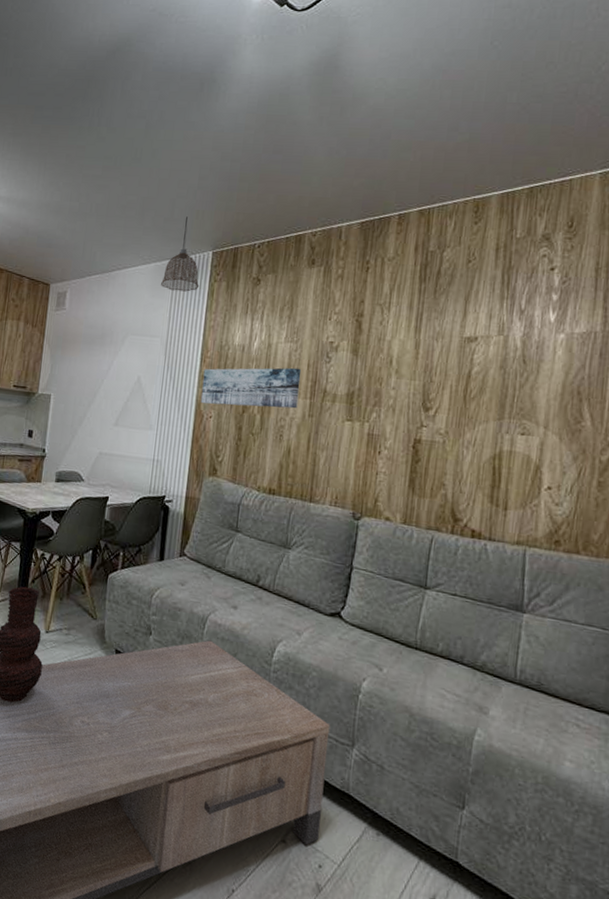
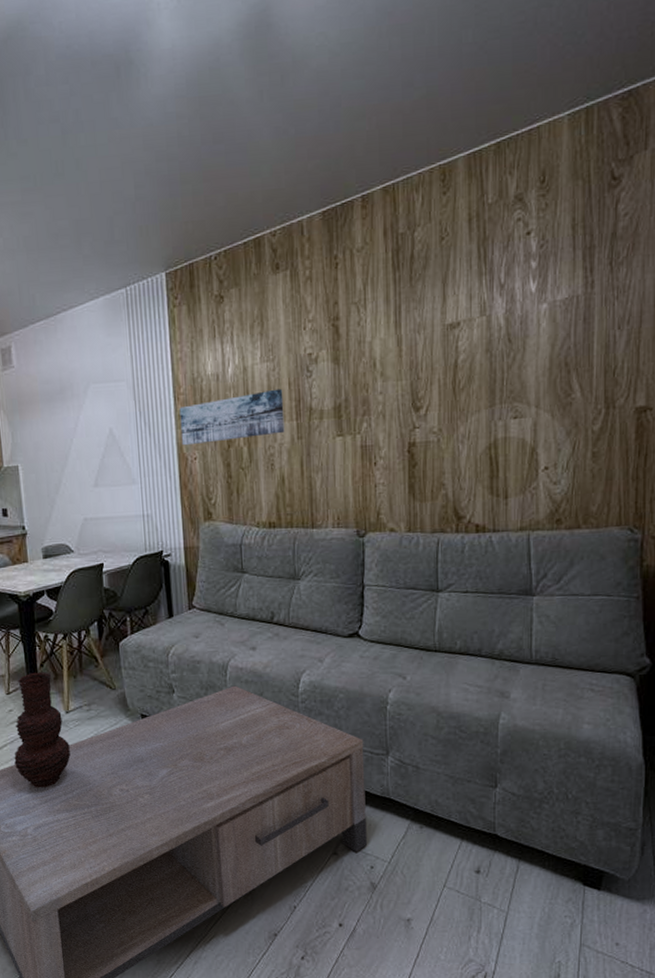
pendant lamp: present [161,216,200,292] -> none [115,235,158,326]

